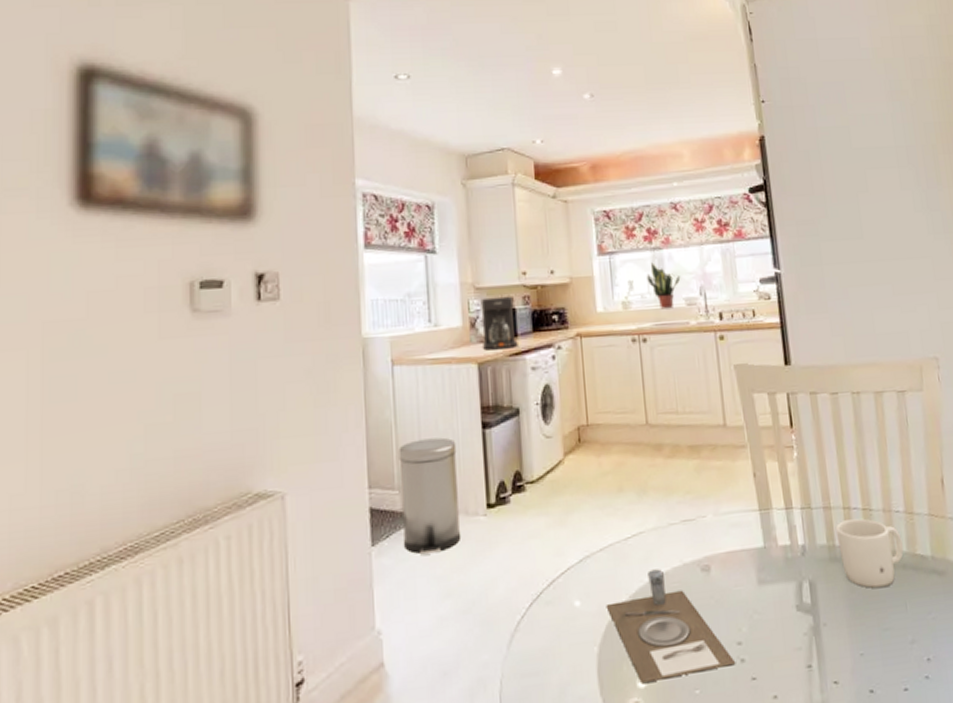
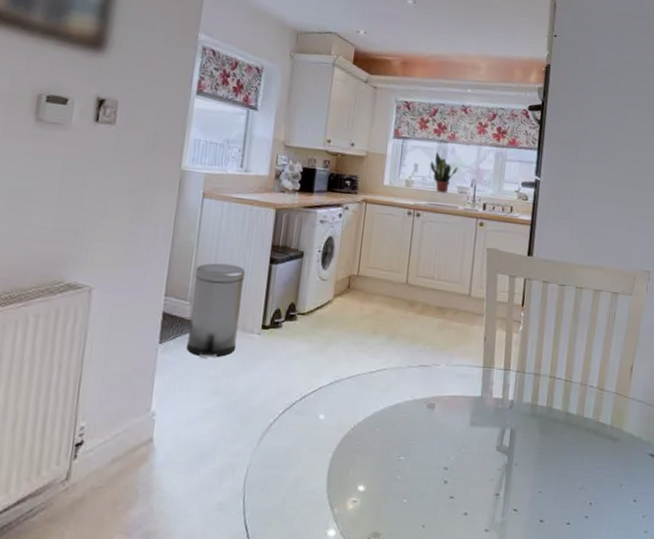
coffee maker: present [480,296,518,351] -> none [283,155,316,202]
place setting: present [606,569,736,684] -> none [344,400,440,488]
mug: present [835,518,904,588] -> none [539,386,591,444]

